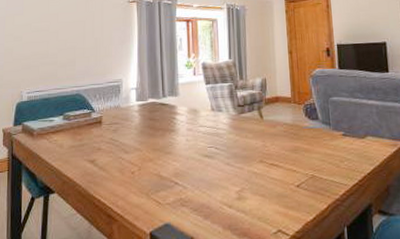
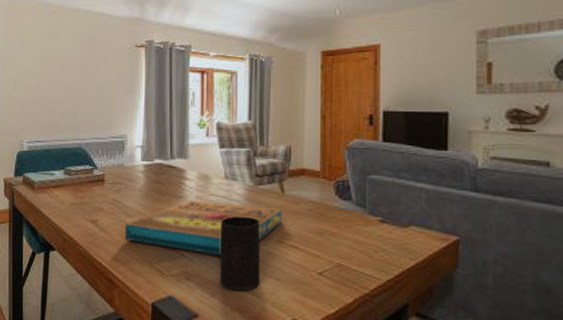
pizza box: none [122,132,263,181] -> present [124,201,282,256]
cup: none [210,142,247,211] -> present [220,216,261,291]

